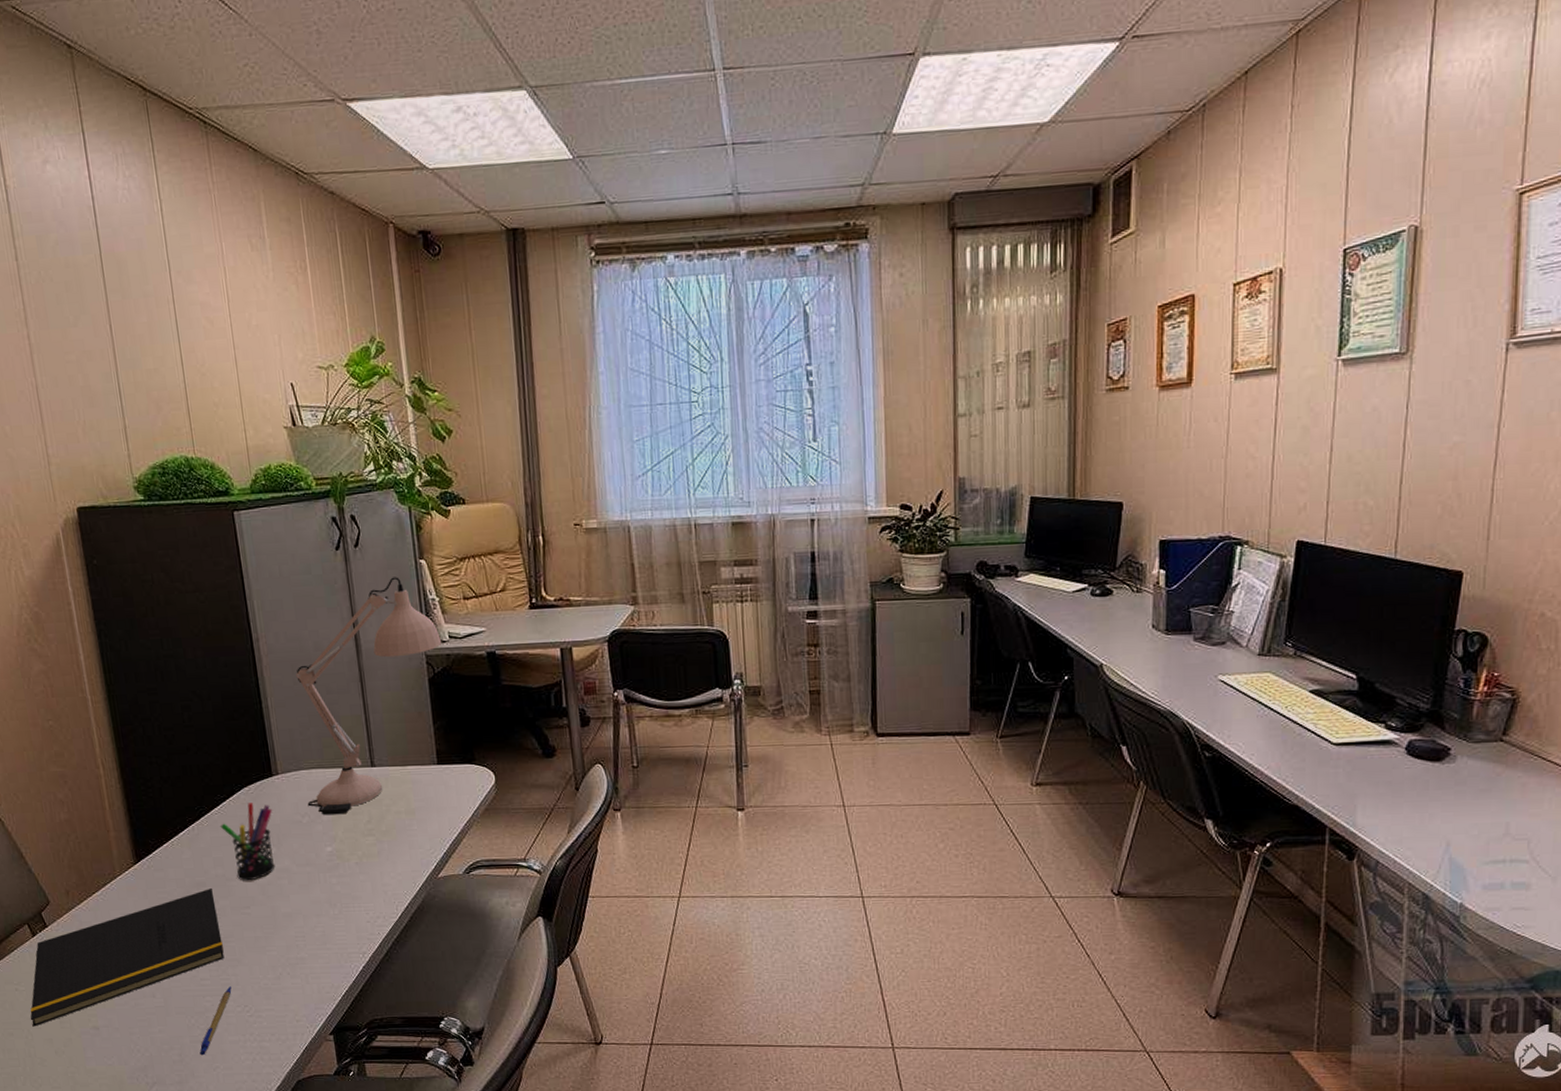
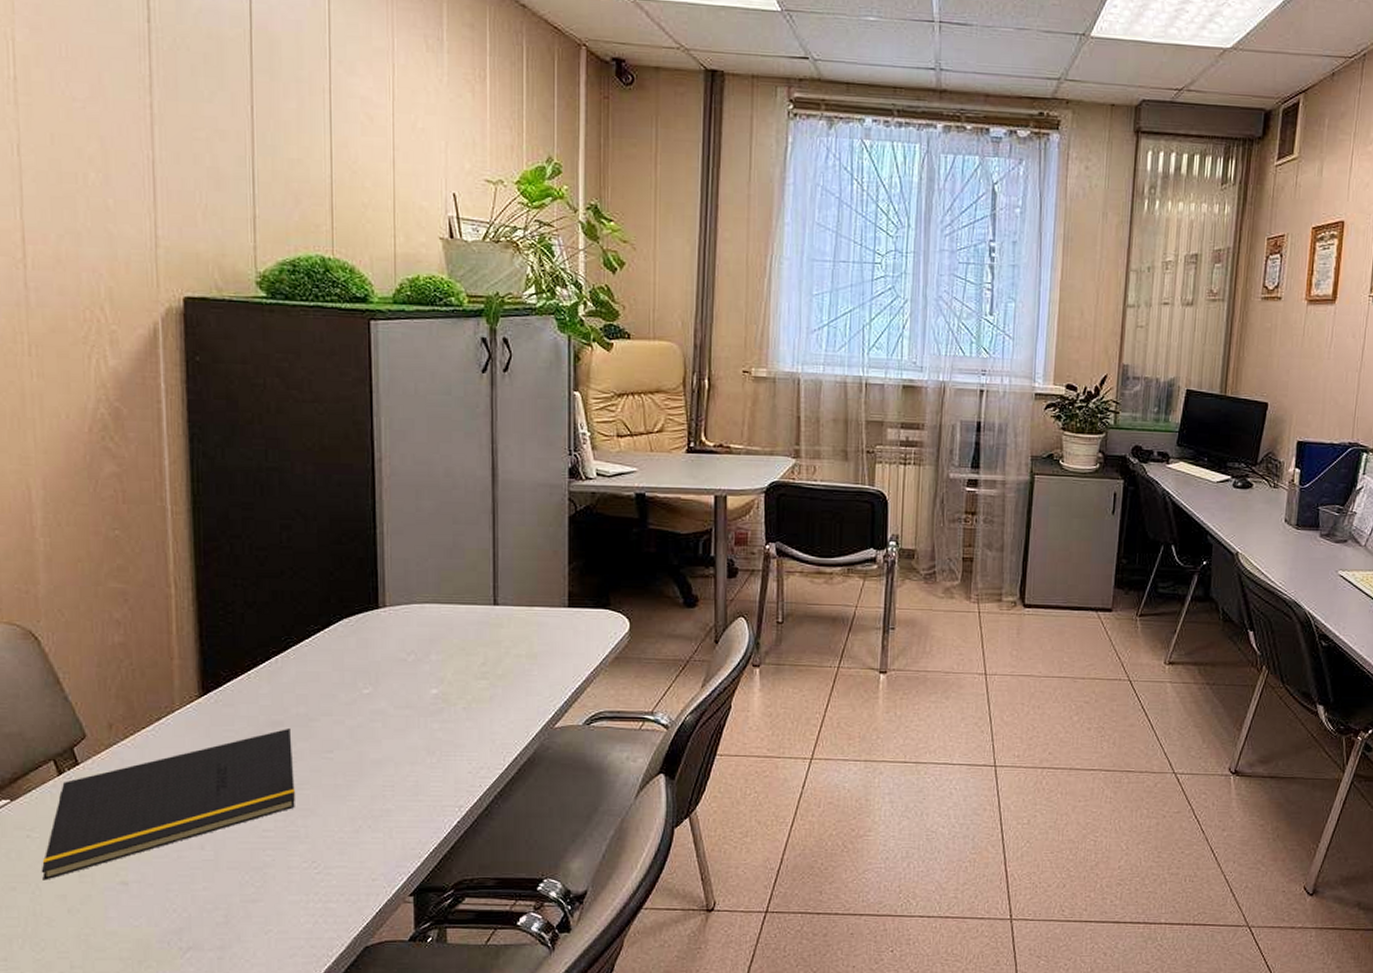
pen: present [199,986,232,1056] -> none [250,839,299,917]
pen holder: present [220,803,275,881] -> none [309,636,374,722]
desk lamp: present [296,577,442,815] -> none [415,406,589,655]

